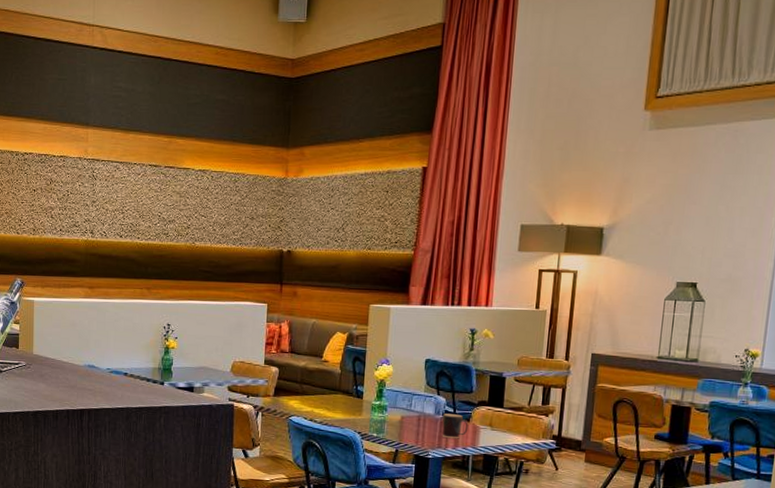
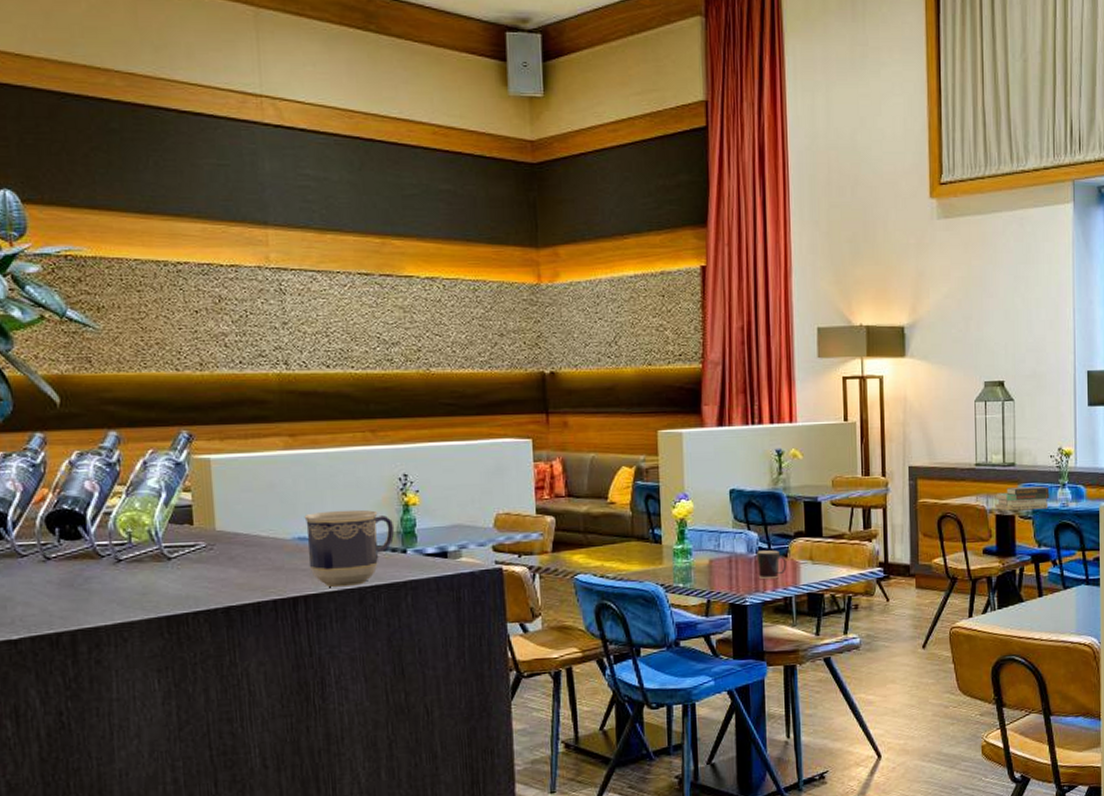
cup: none [93,347,157,407] -> present [304,509,395,588]
books: none [672,382,731,405] -> present [995,486,1050,511]

